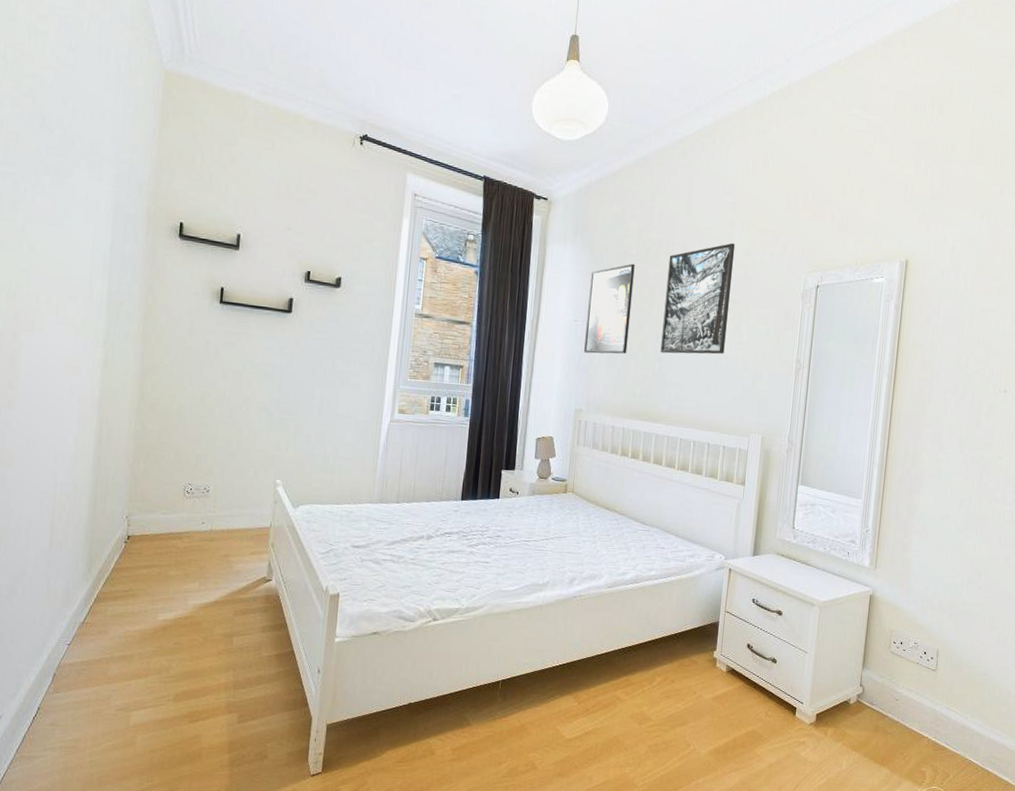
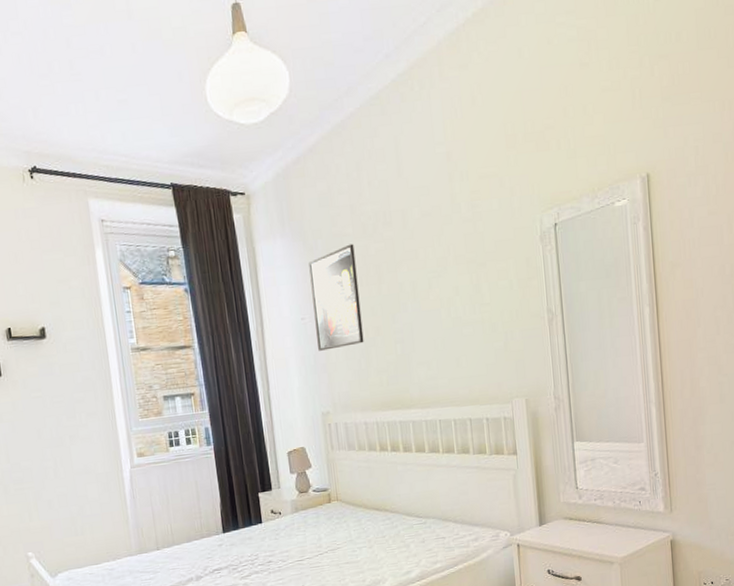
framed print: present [660,242,736,354] -> none [389,197,468,334]

